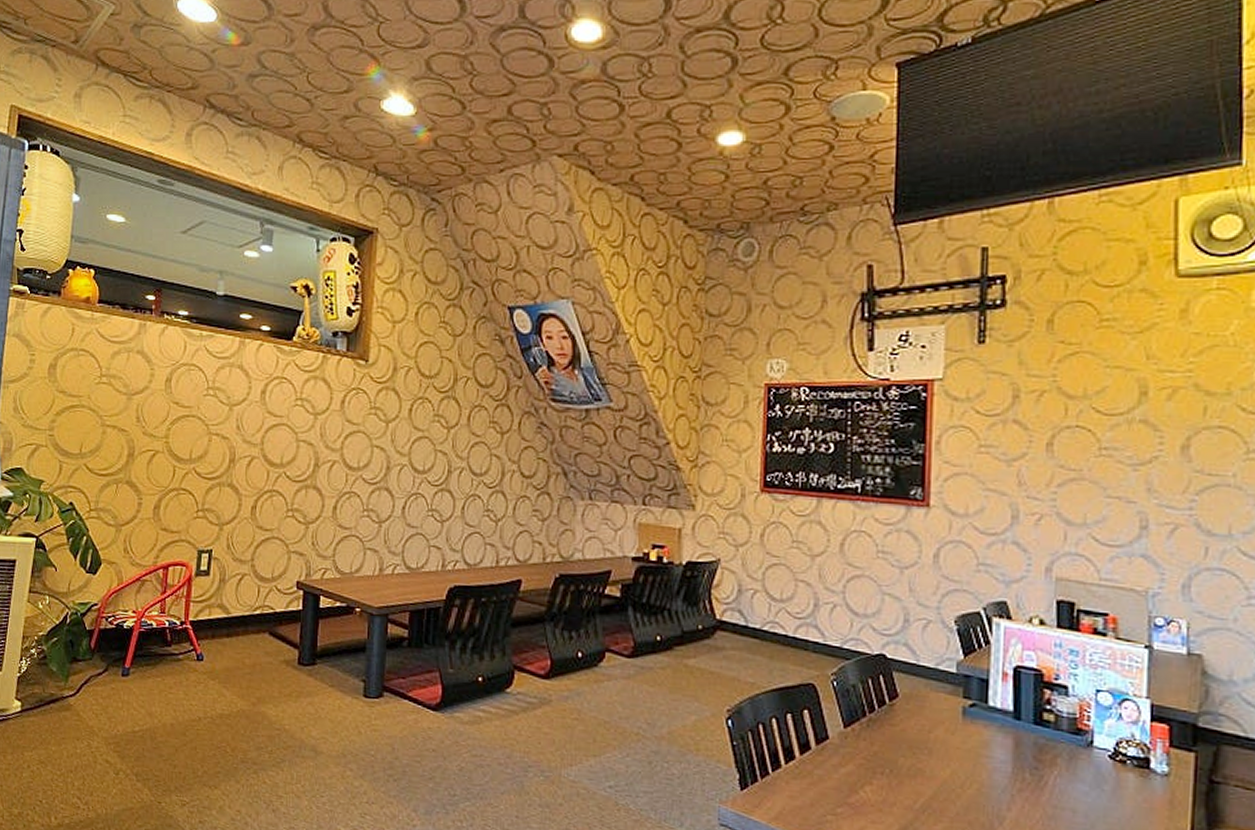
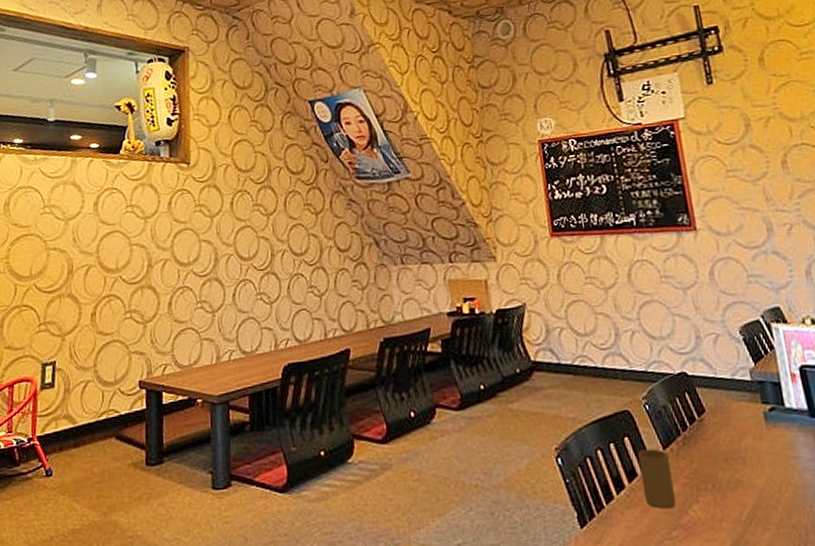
cup: none [814,724,848,786] -> present [637,449,677,509]

